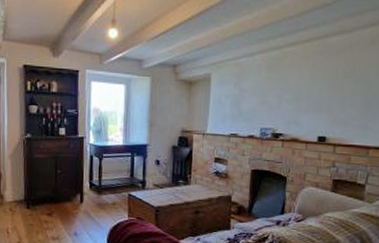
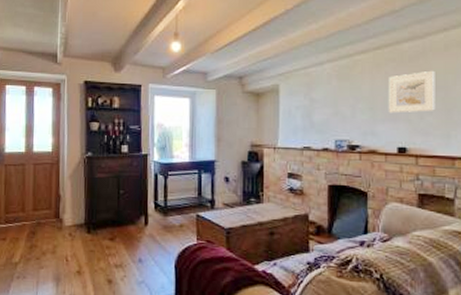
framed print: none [313,64,359,104] -> present [389,70,435,113]

